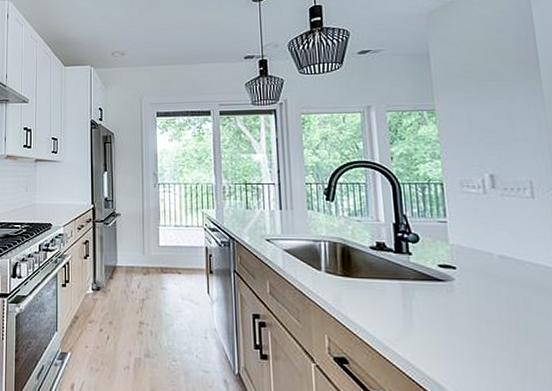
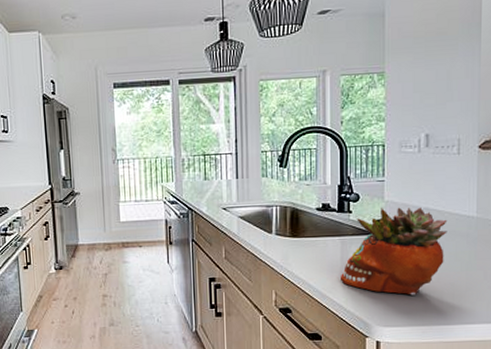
succulent planter: none [403,252,533,359] -> present [340,207,447,295]

